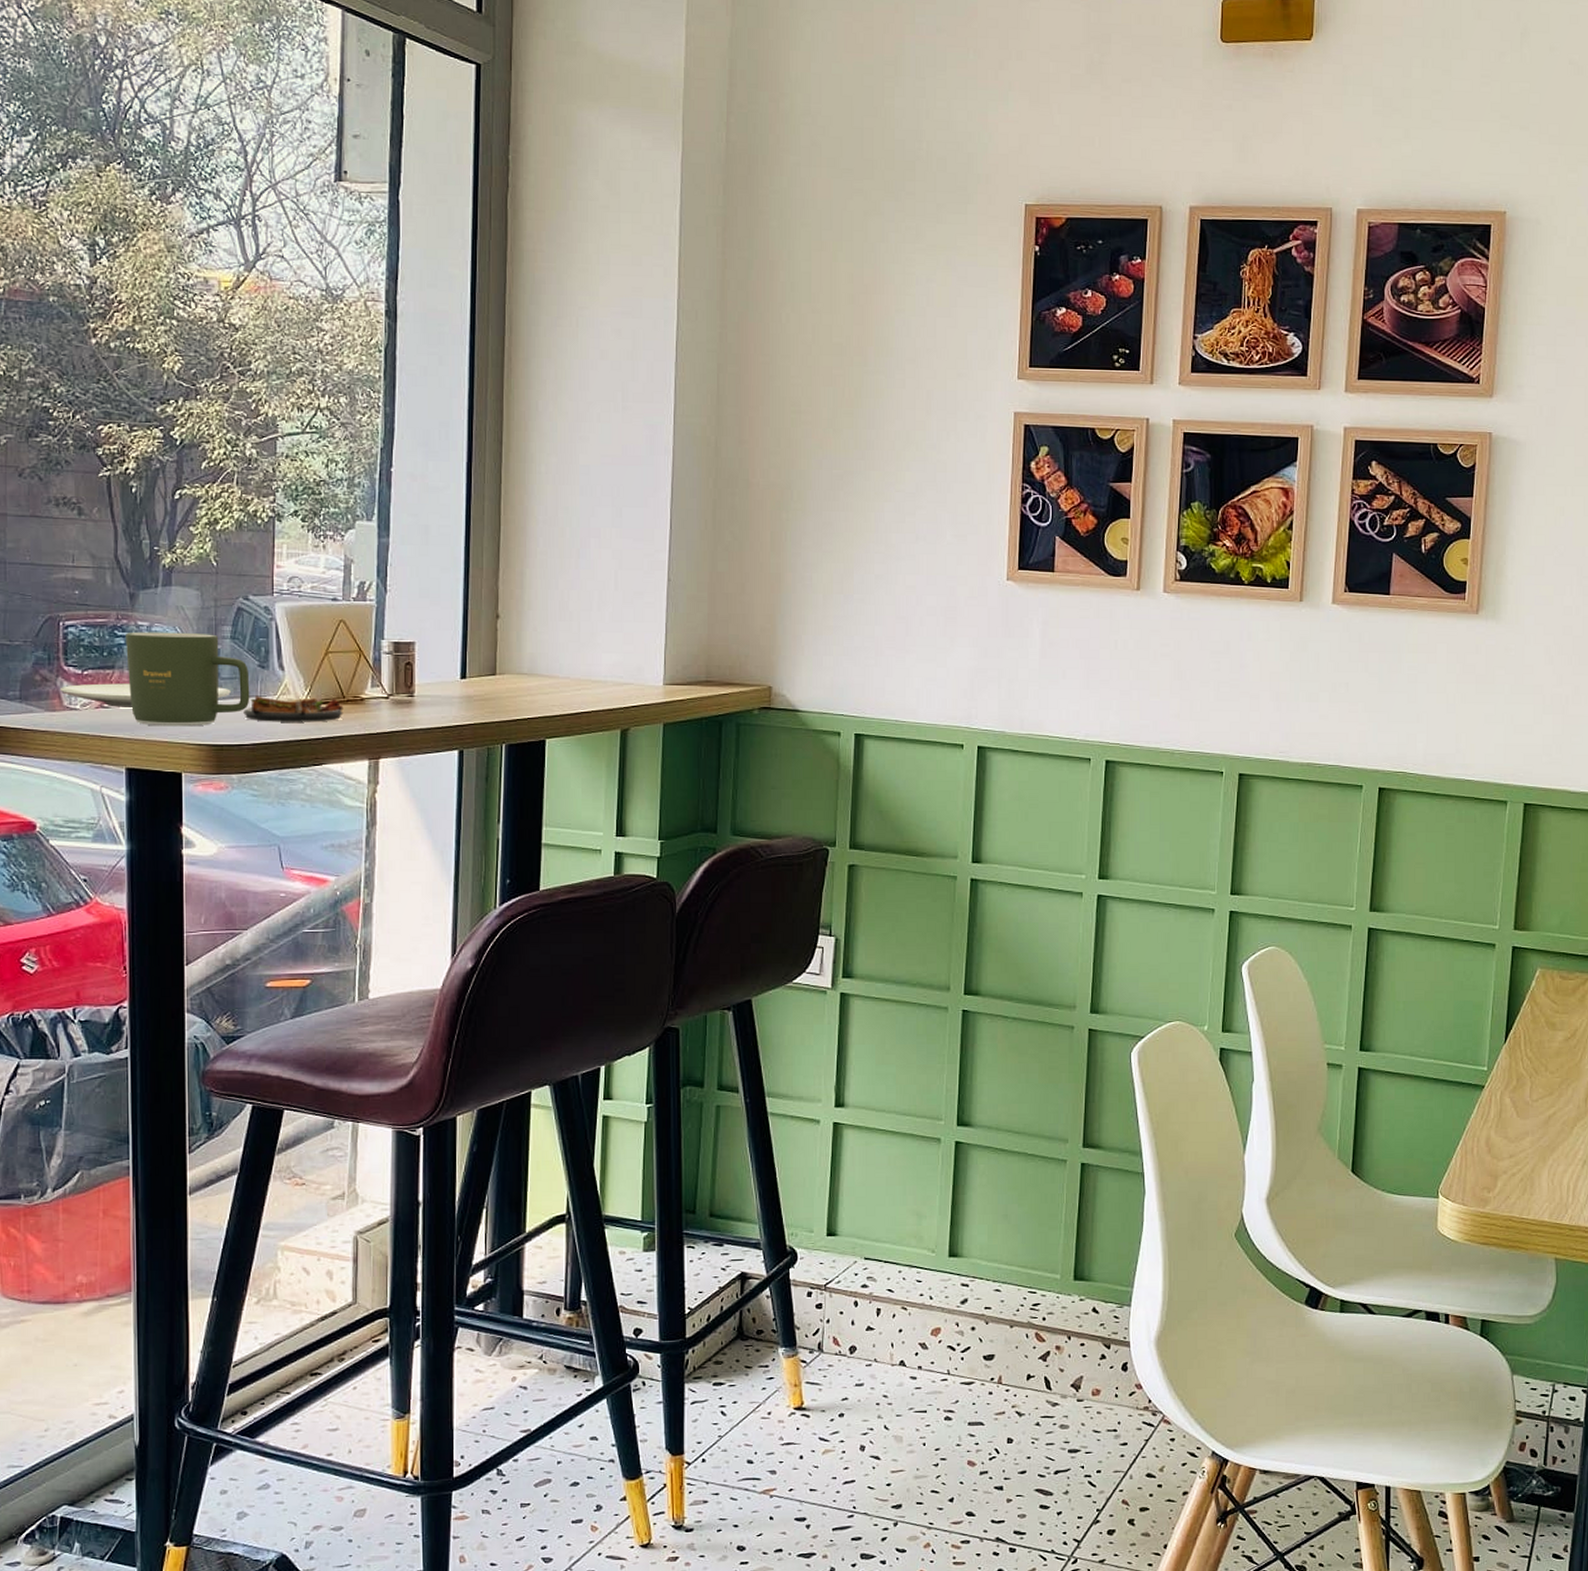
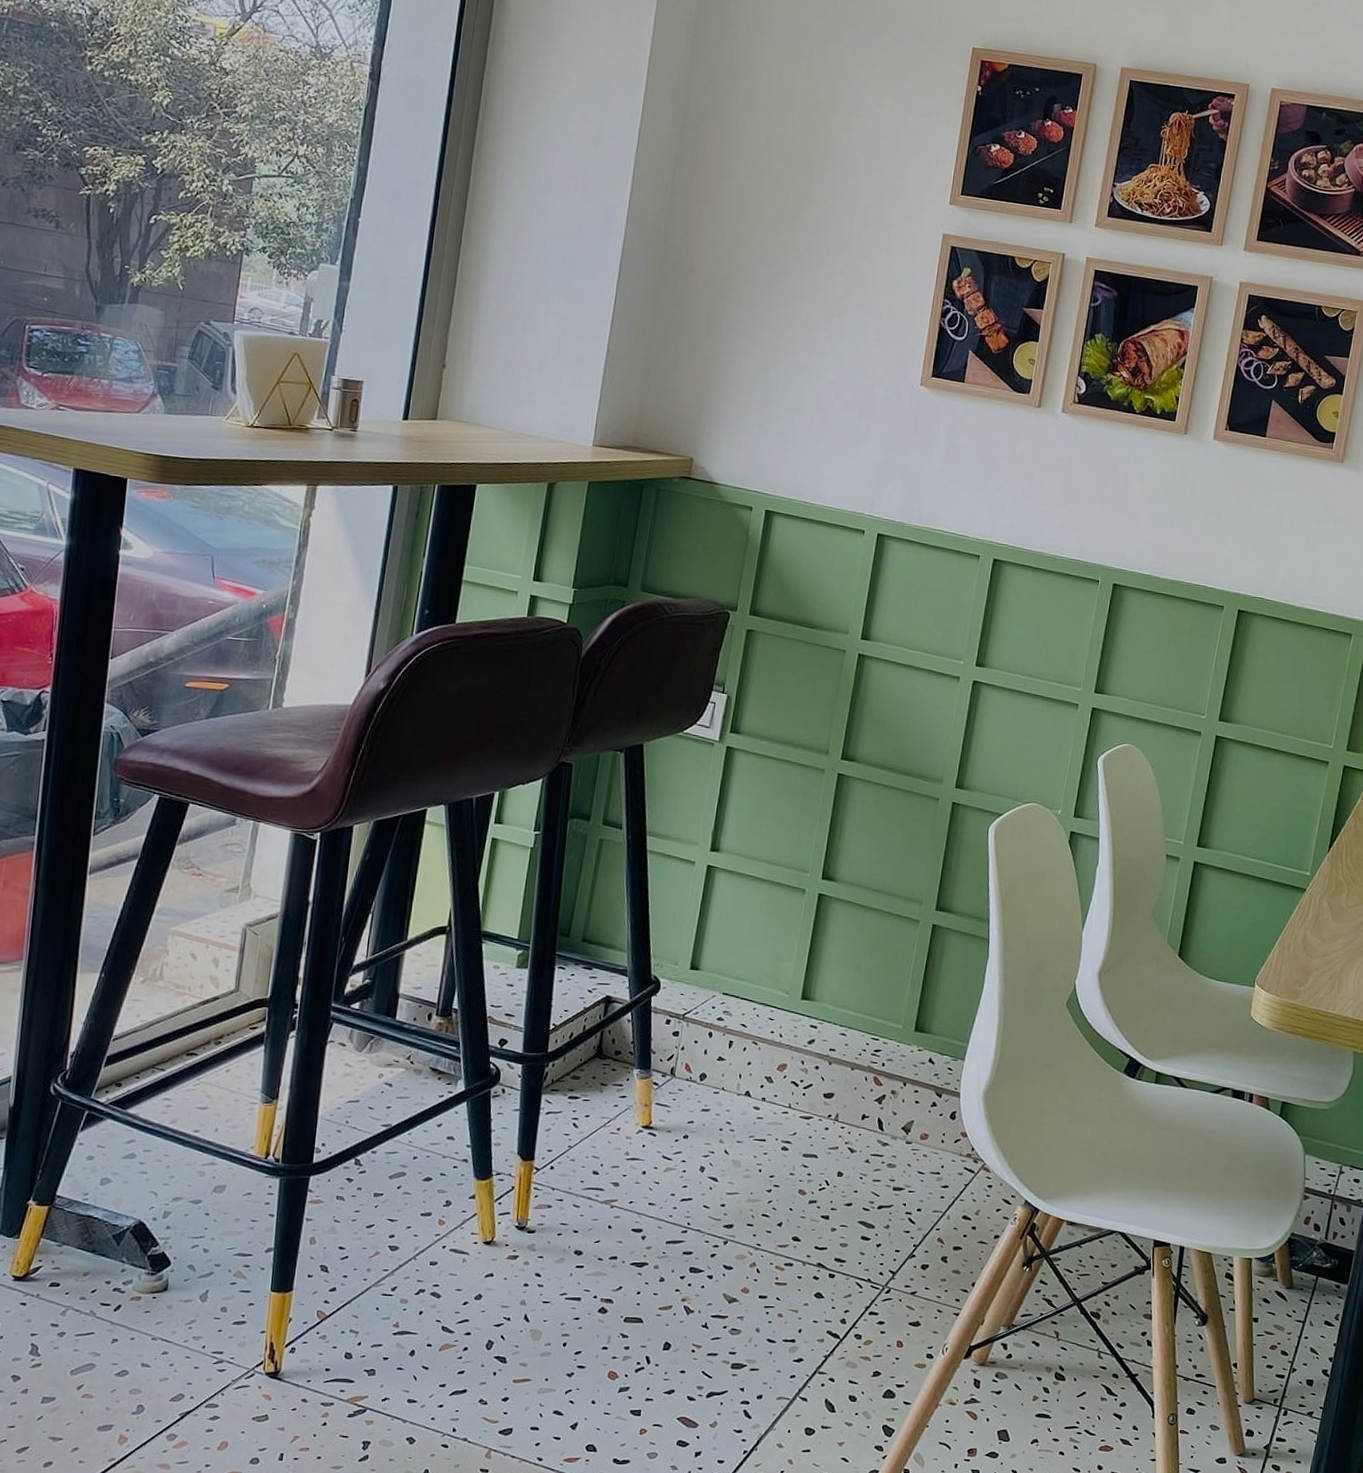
plate: present [59,683,231,709] -> none [18,385,183,414]
mug: present [126,631,250,727] -> none [85,342,202,437]
sandwich: present [243,695,344,722] -> none [193,414,289,446]

